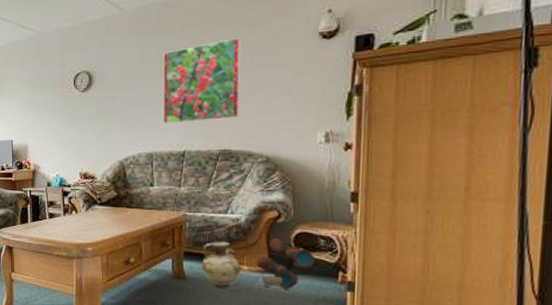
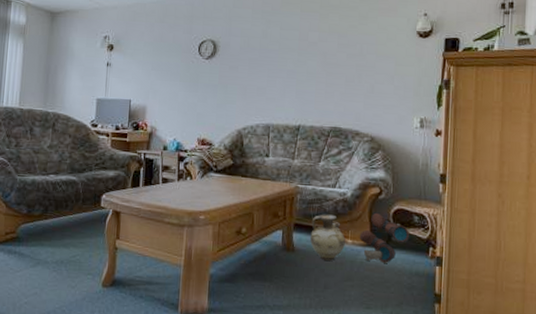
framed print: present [162,38,241,124] -> none [281,27,353,99]

